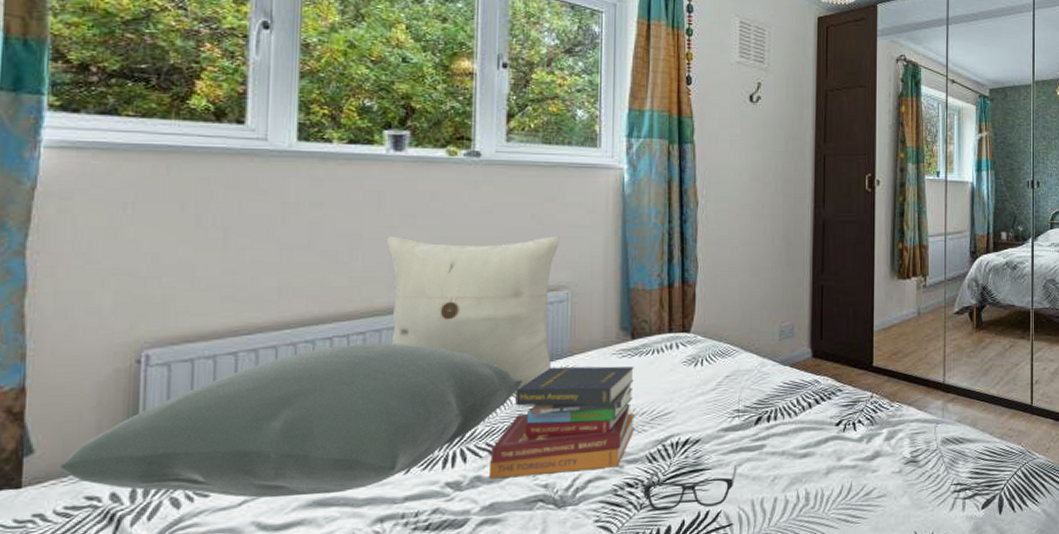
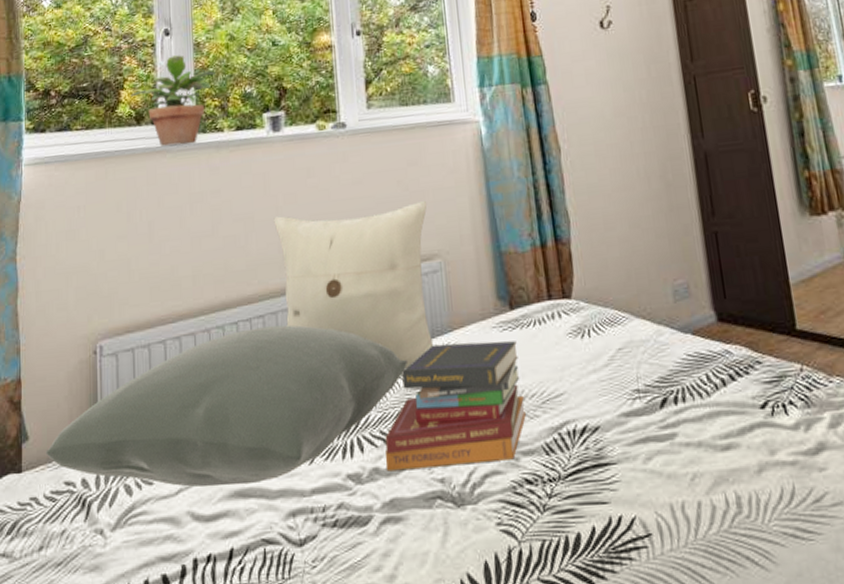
potted plant: none [209,52,327,151] -> present [130,55,215,147]
eyeglasses: present [643,464,737,511] -> none [544,458,648,515]

